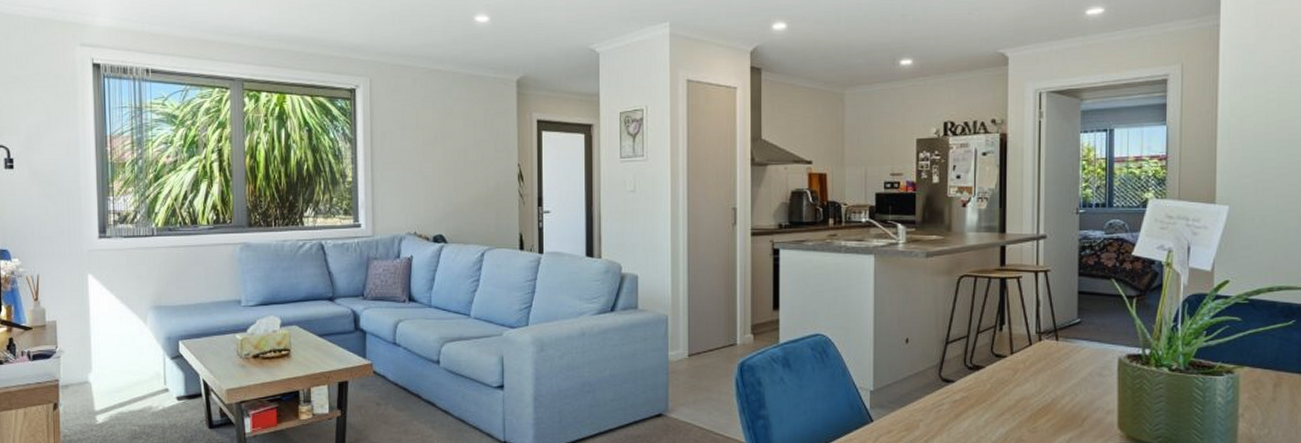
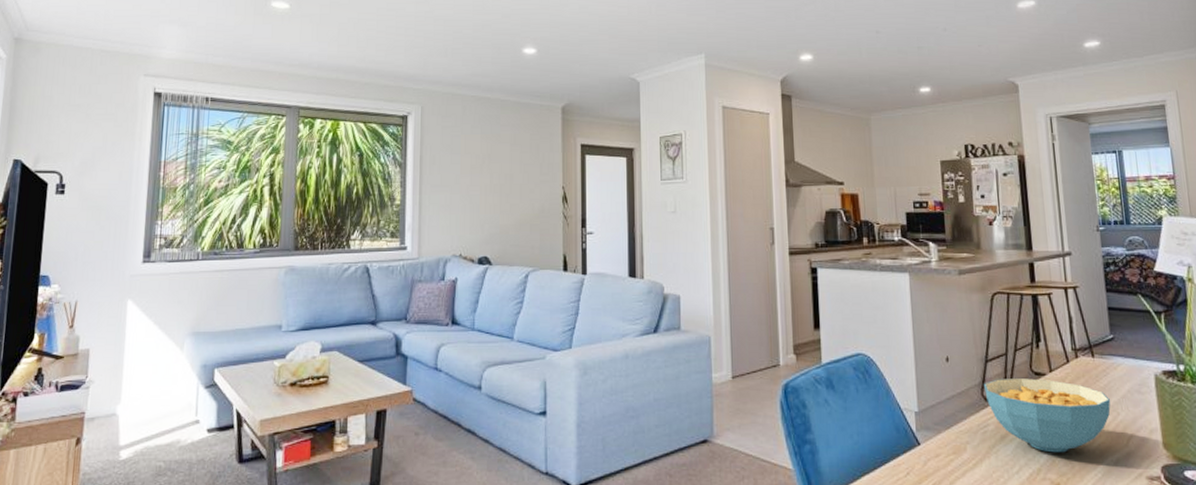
cereal bowl: none [942,360,1070,431] -> present [984,378,1111,453]

